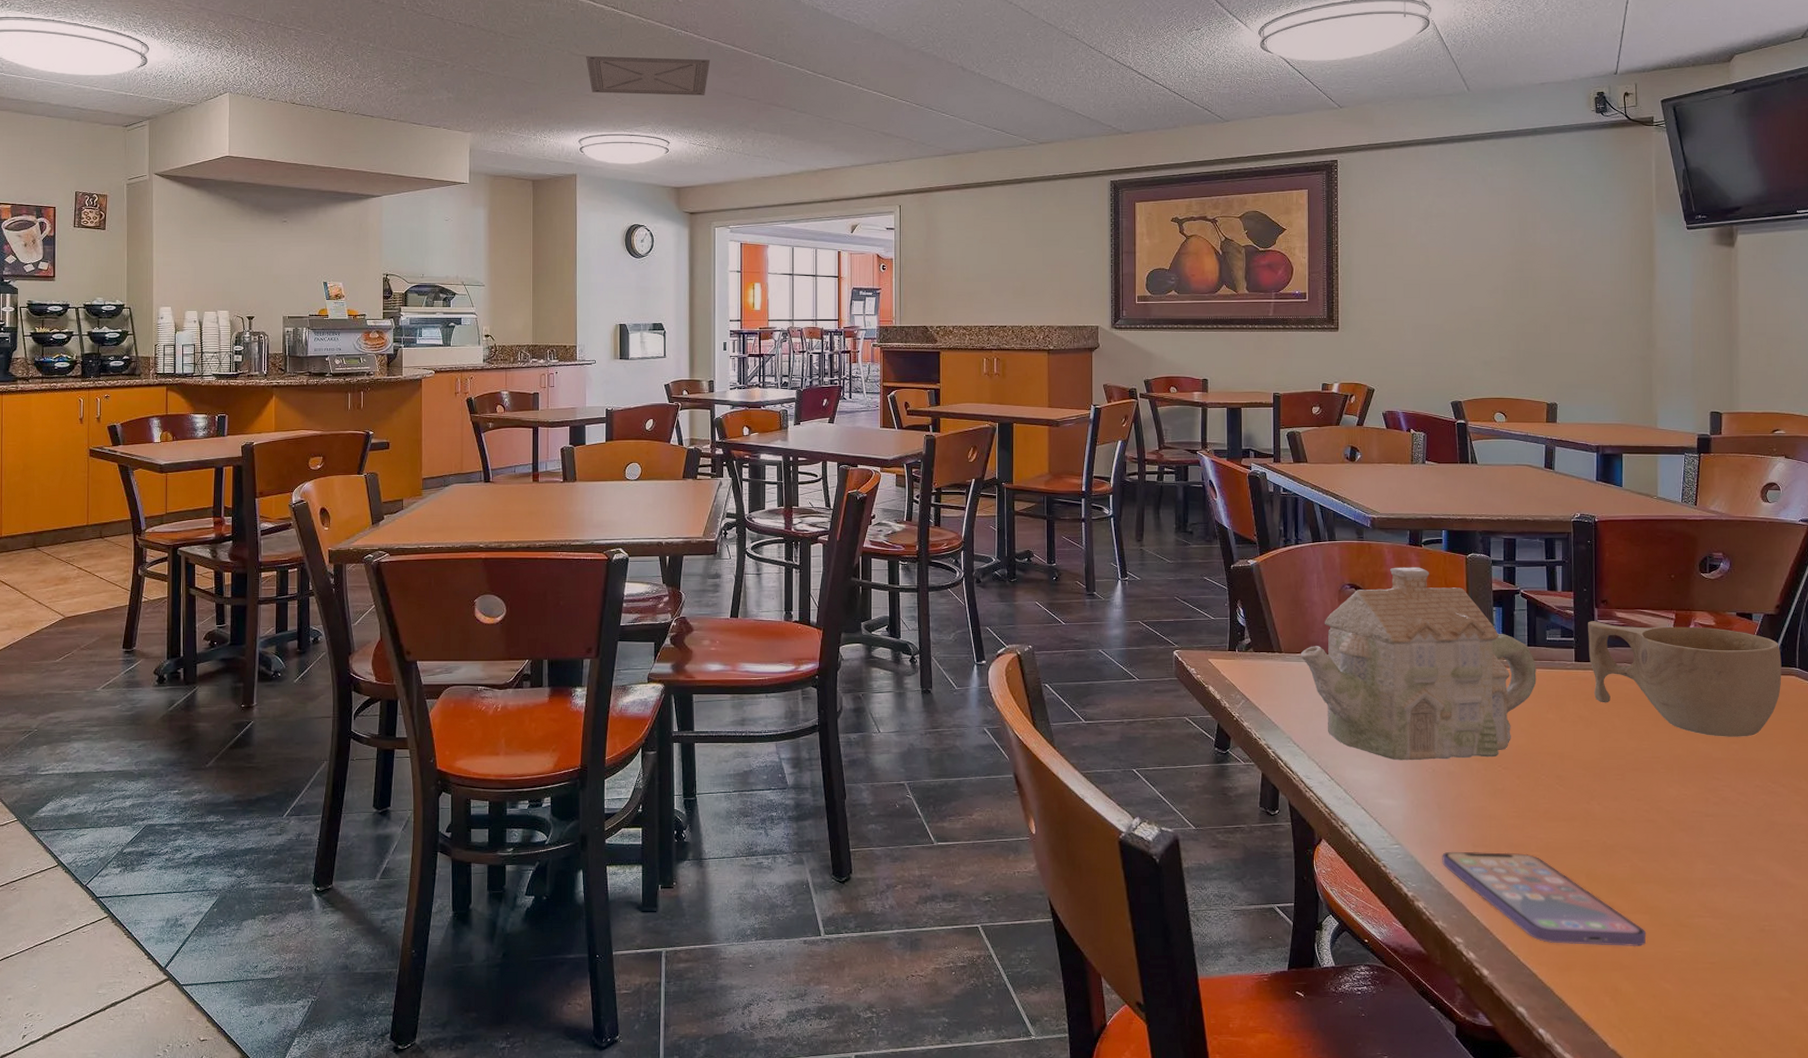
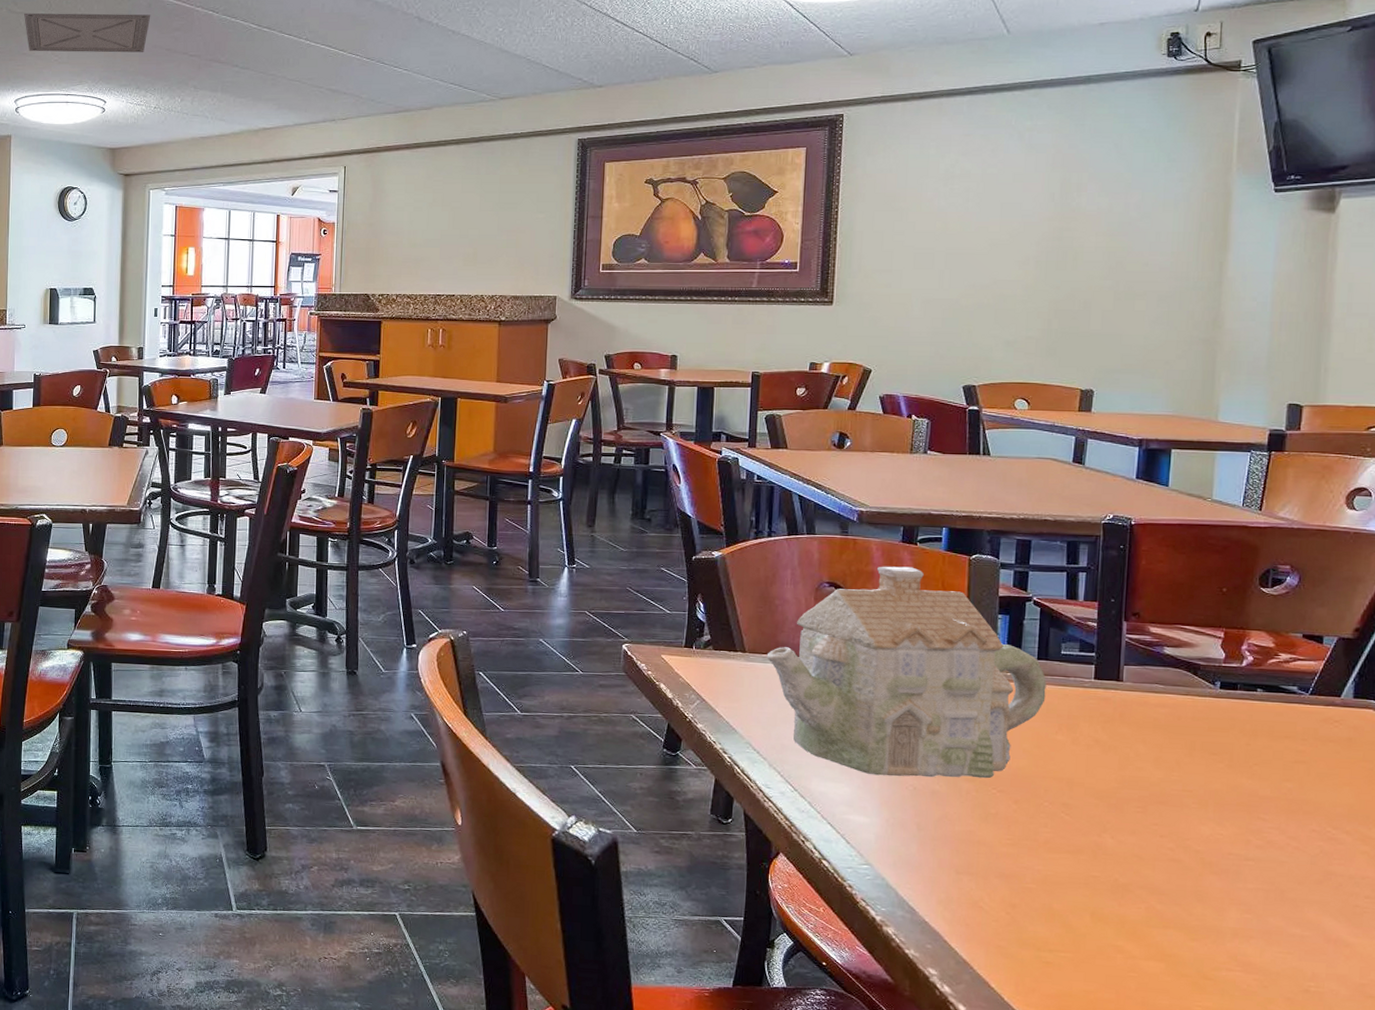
smartphone: present [1442,851,1647,947] -> none [918,876,1160,997]
cup: present [1588,621,1782,737] -> none [1112,635,1357,775]

